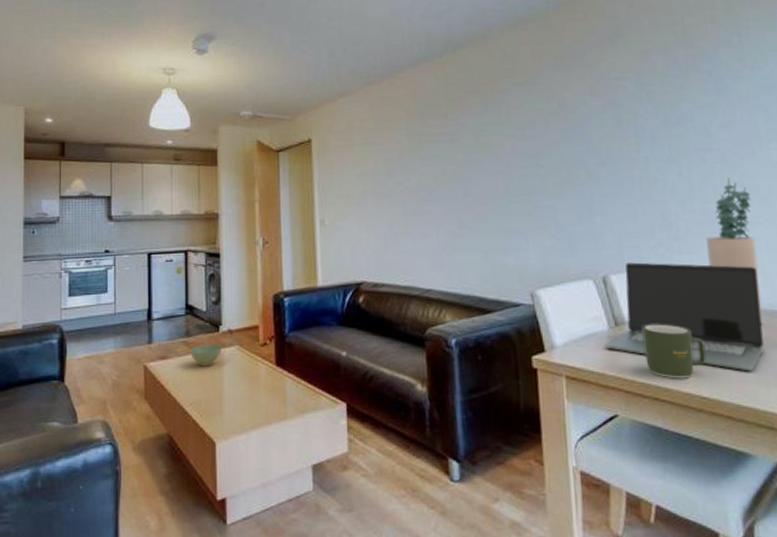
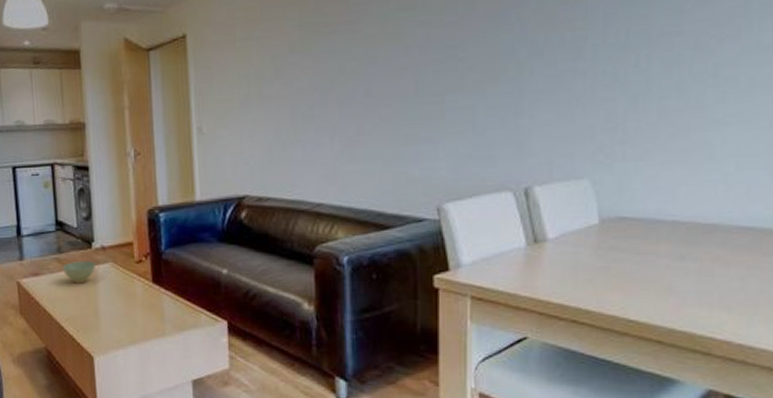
laptop: present [605,262,764,372] -> none [520,171,719,294]
mug: present [641,324,707,379] -> none [565,241,641,301]
vase: present [706,178,764,323] -> none [658,67,725,240]

